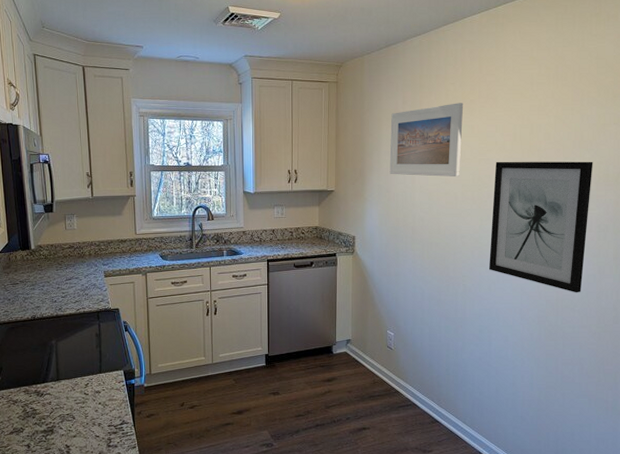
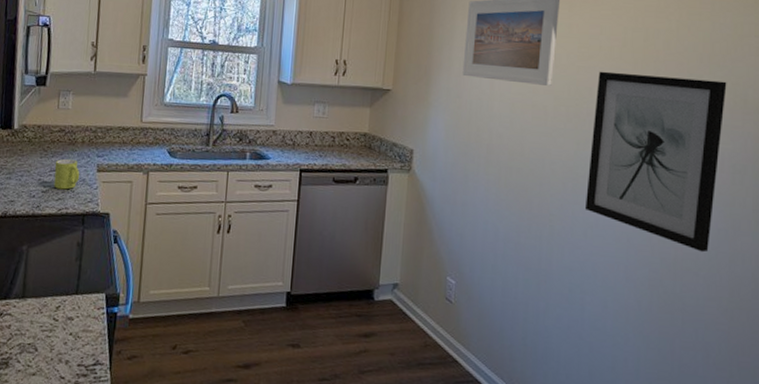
mug: none [69,269,91,294] -> present [54,159,80,190]

